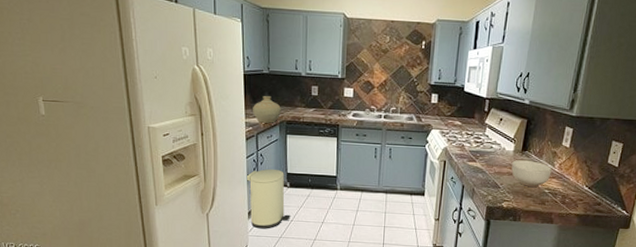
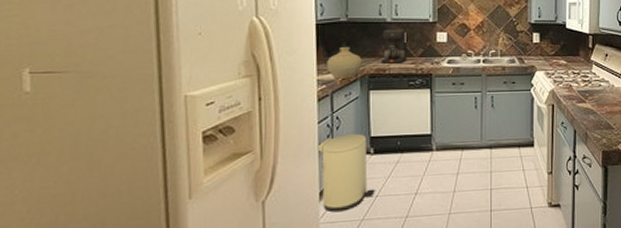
coffee maker: none [297,82,319,113] -> present [381,29,408,64]

